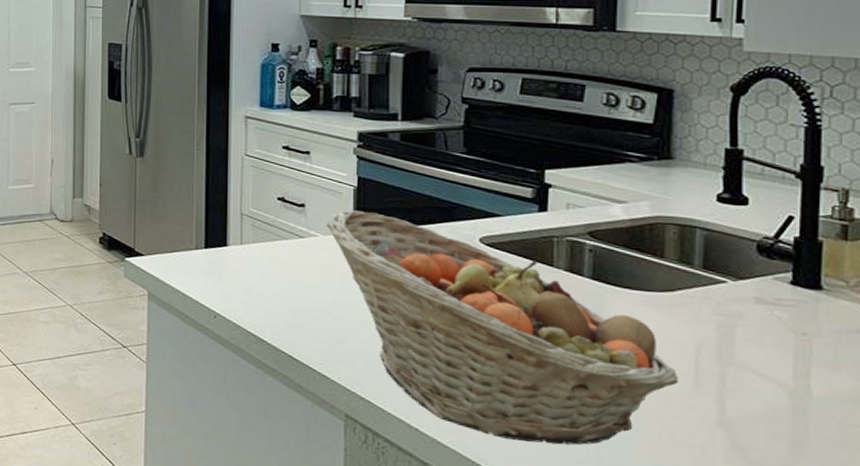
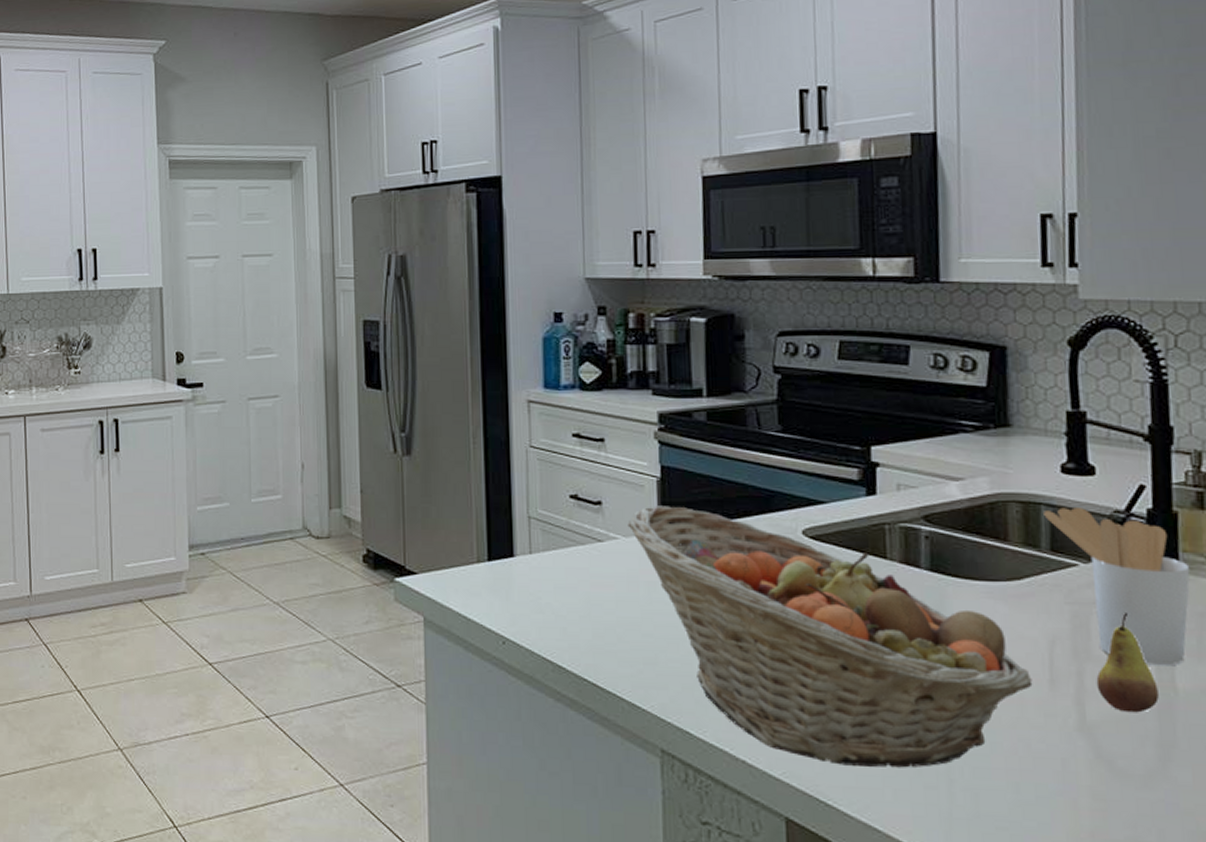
utensil holder: none [698,232,831,374] -> present [1043,508,1191,666]
fruit: none [737,324,794,413] -> present [1096,611,1159,713]

